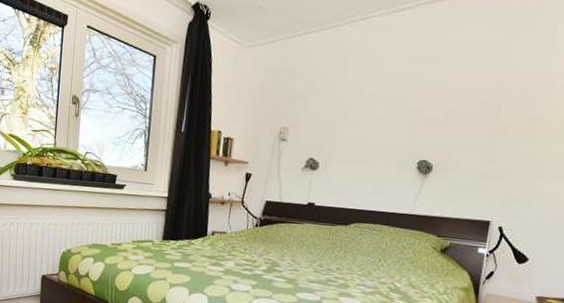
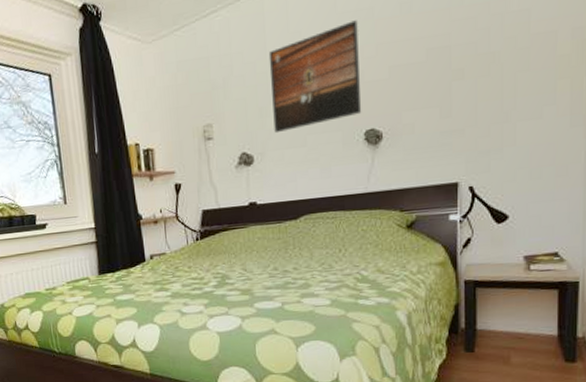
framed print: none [341,66,427,147] -> present [268,20,362,134]

